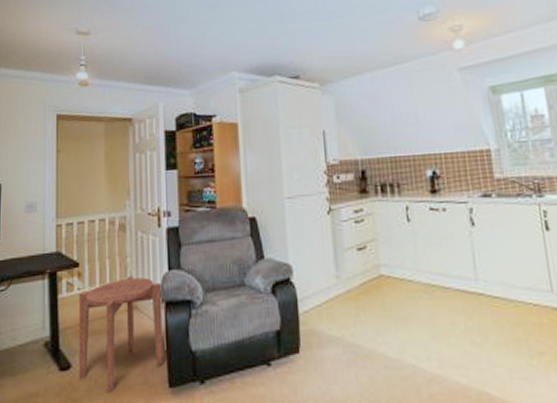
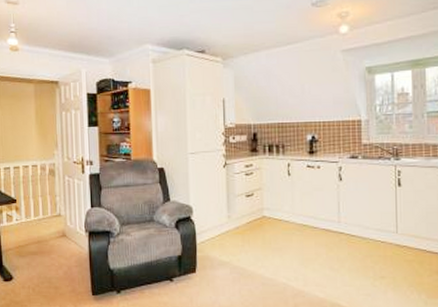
side table: present [79,276,164,394] -> none [17,211,88,299]

